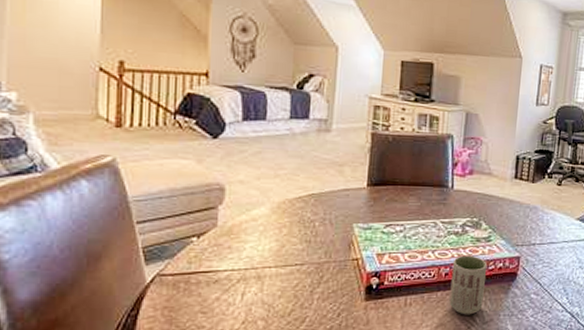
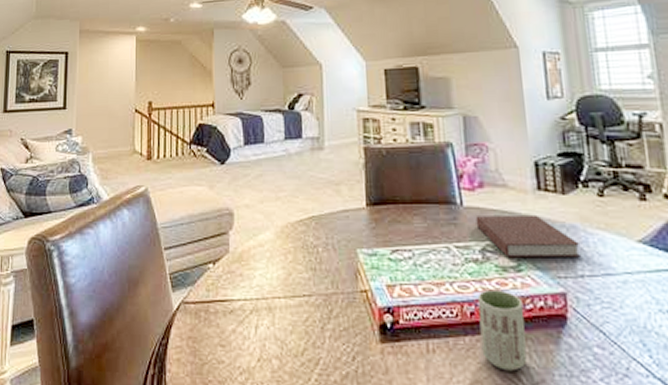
notebook: none [461,197,537,231] -> present [475,214,580,258]

